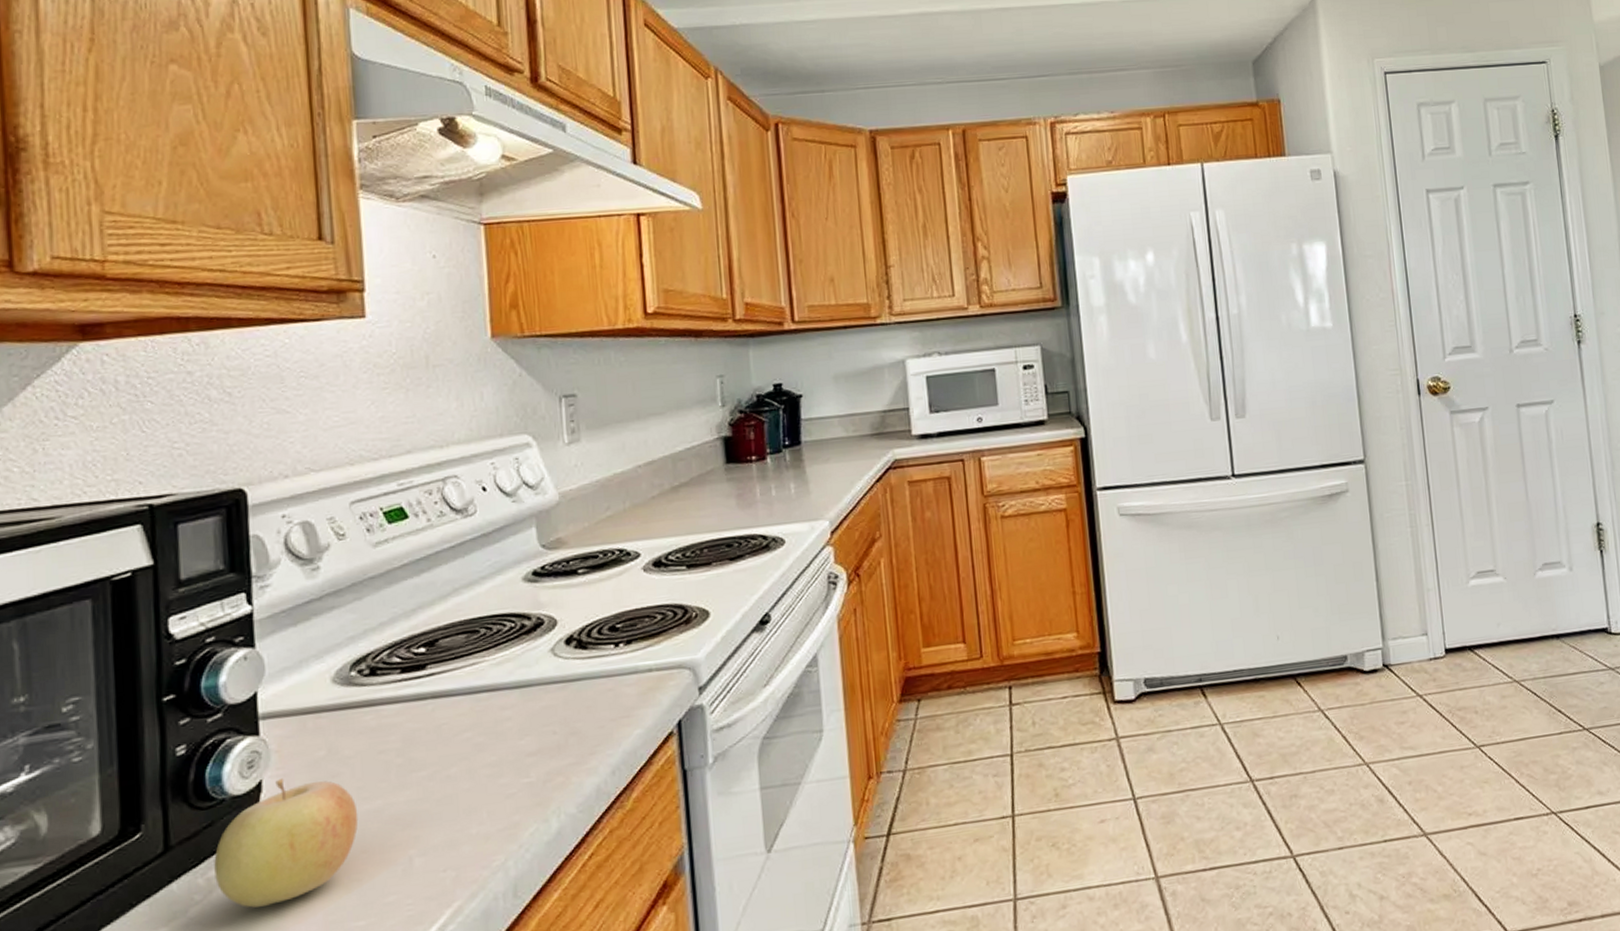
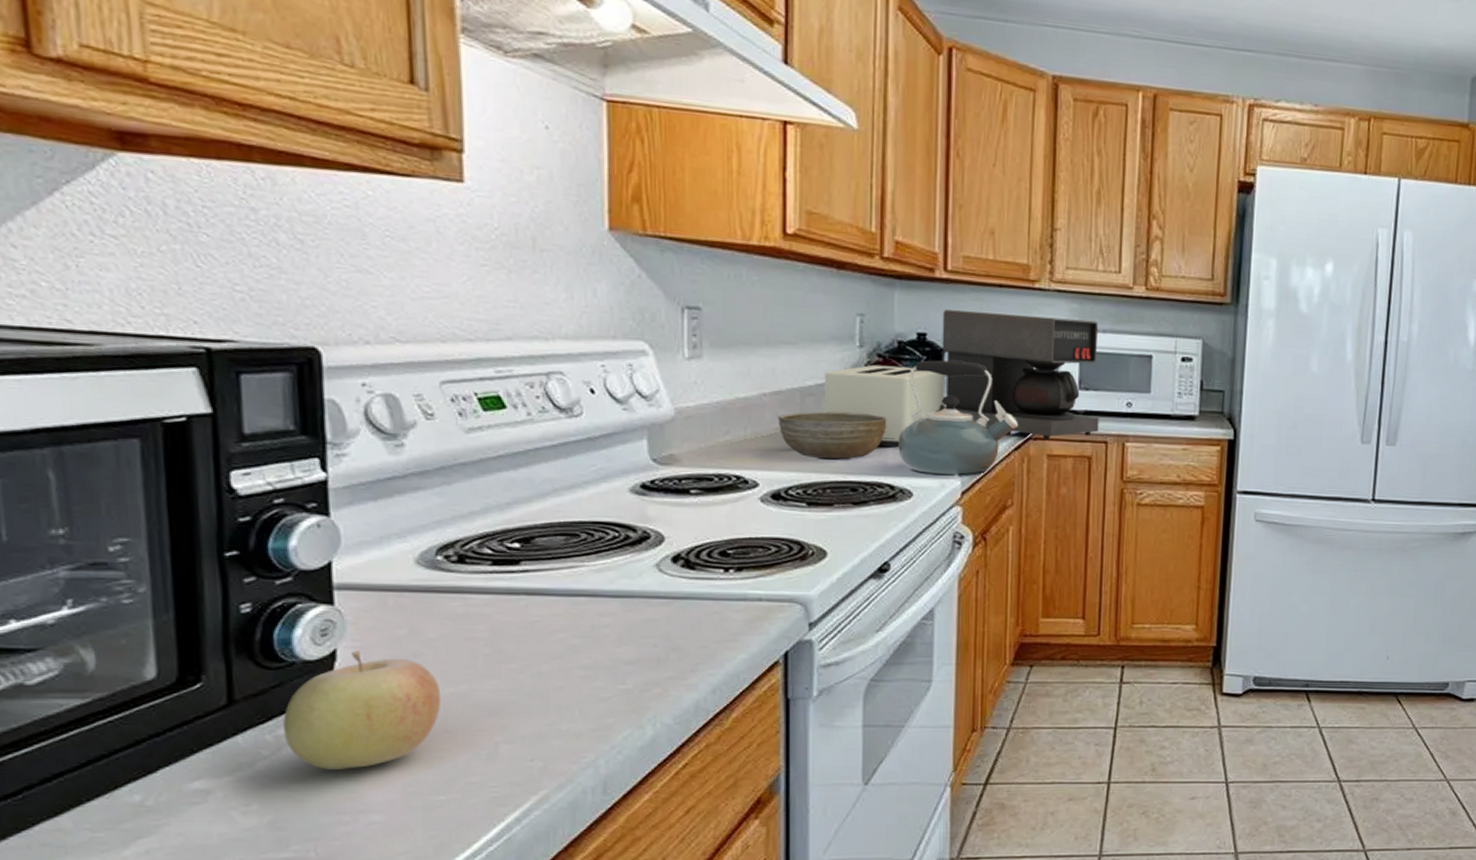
bowl: none [652,468,754,521] -> present [777,411,887,460]
toaster: none [692,417,806,500] -> present [824,364,945,448]
kettle: none [766,404,877,519] -> present [898,360,1018,476]
coffee maker: none [795,345,954,468] -> present [942,310,1099,441]

